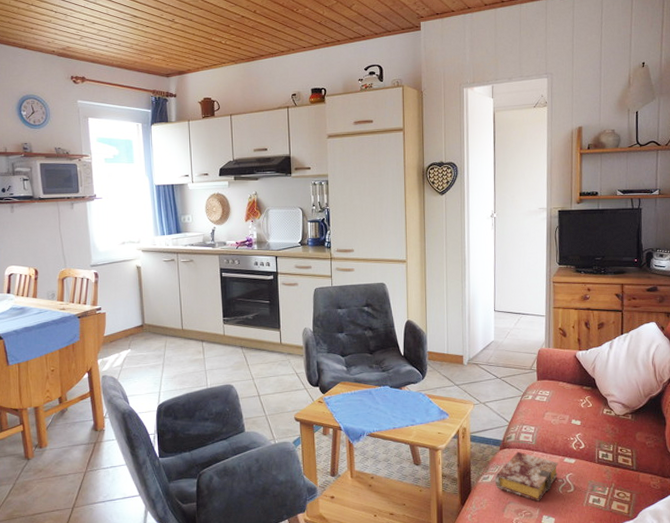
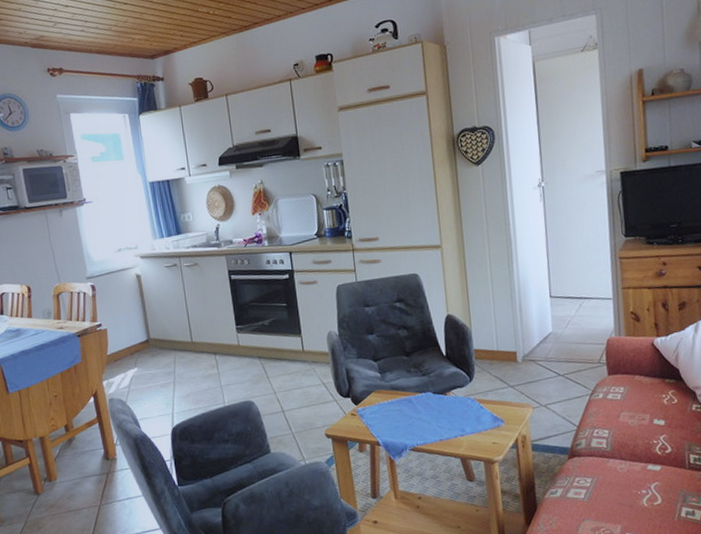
book: present [495,451,558,501] -> none [565,459,641,517]

